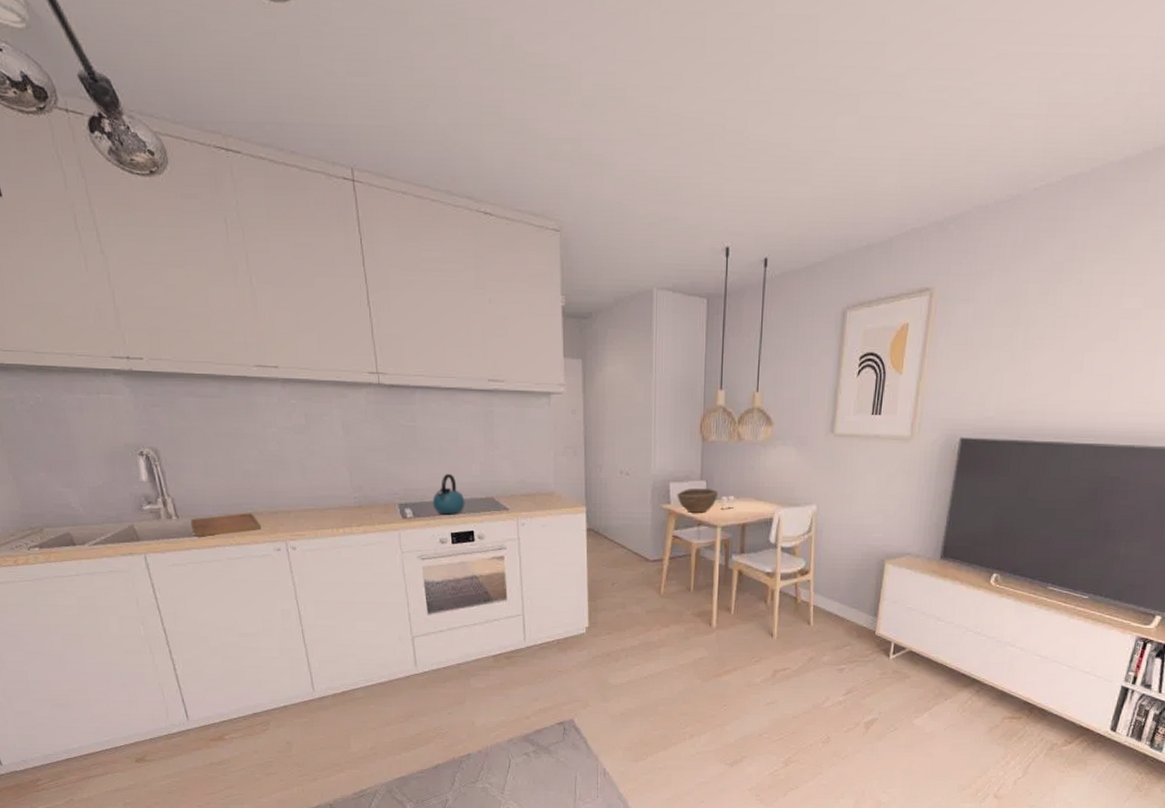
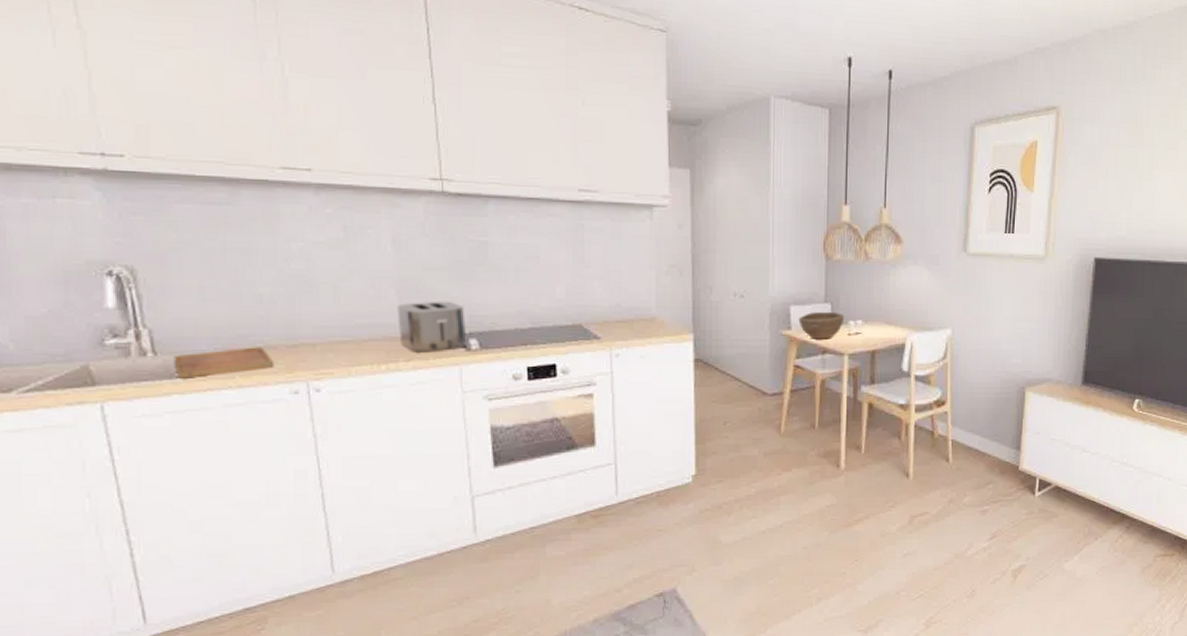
toaster: none [348,476,404,521] -> present [397,301,467,354]
kettle: present [432,474,465,515] -> none [505,297,546,346]

